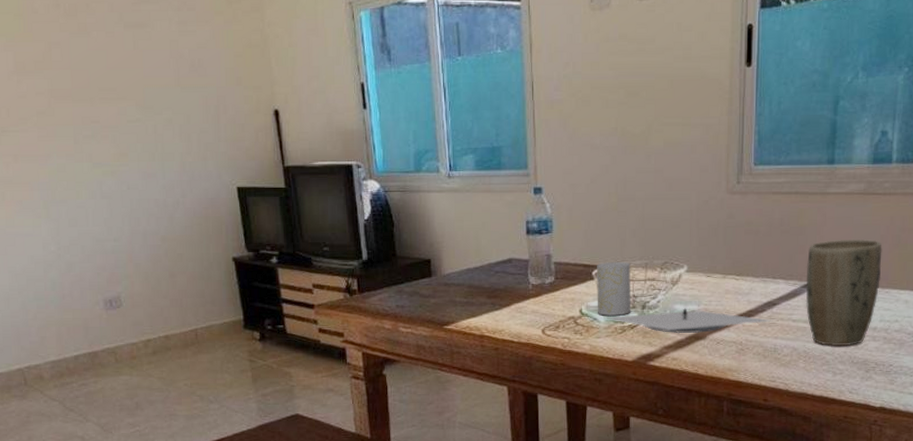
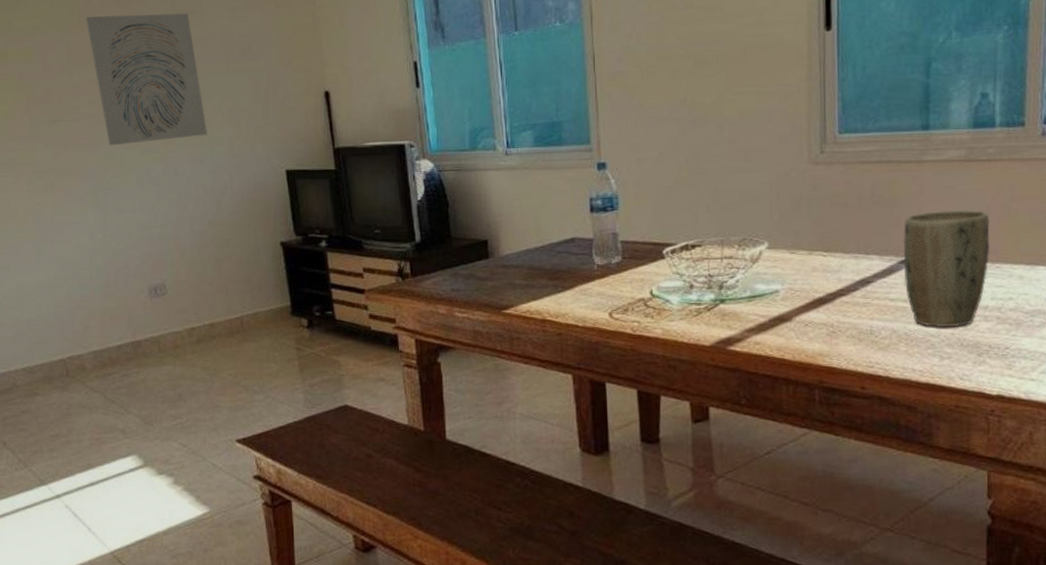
wall art: none [32,25,159,158] -> present [86,13,207,146]
cup: present [597,262,631,317] -> none [668,239,706,298]
plate: present [603,308,772,334] -> none [676,288,867,316]

